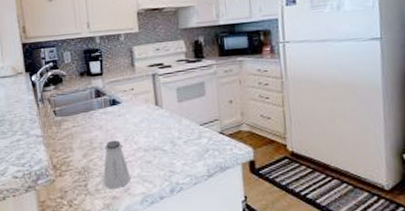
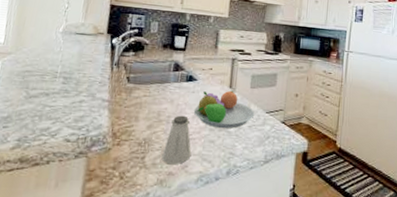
fruit bowl: none [124,107,188,148] -> present [193,90,255,129]

